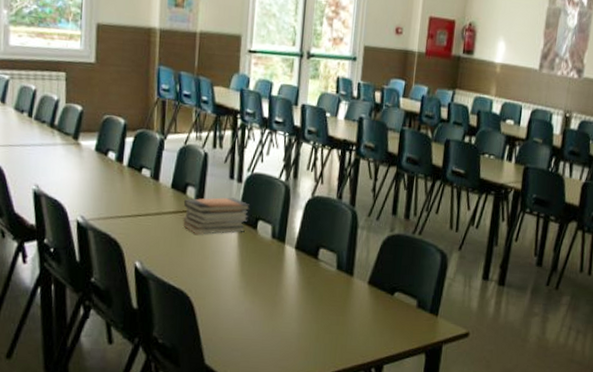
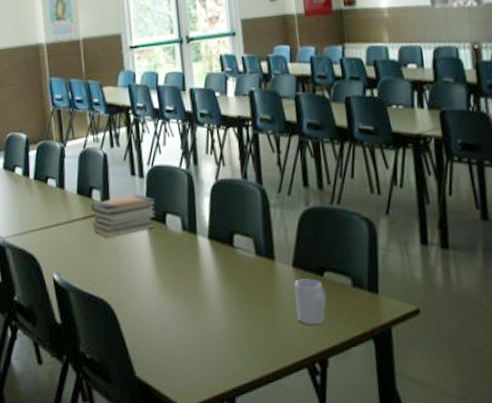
mug: none [364,295,393,336] -> present [294,279,326,326]

